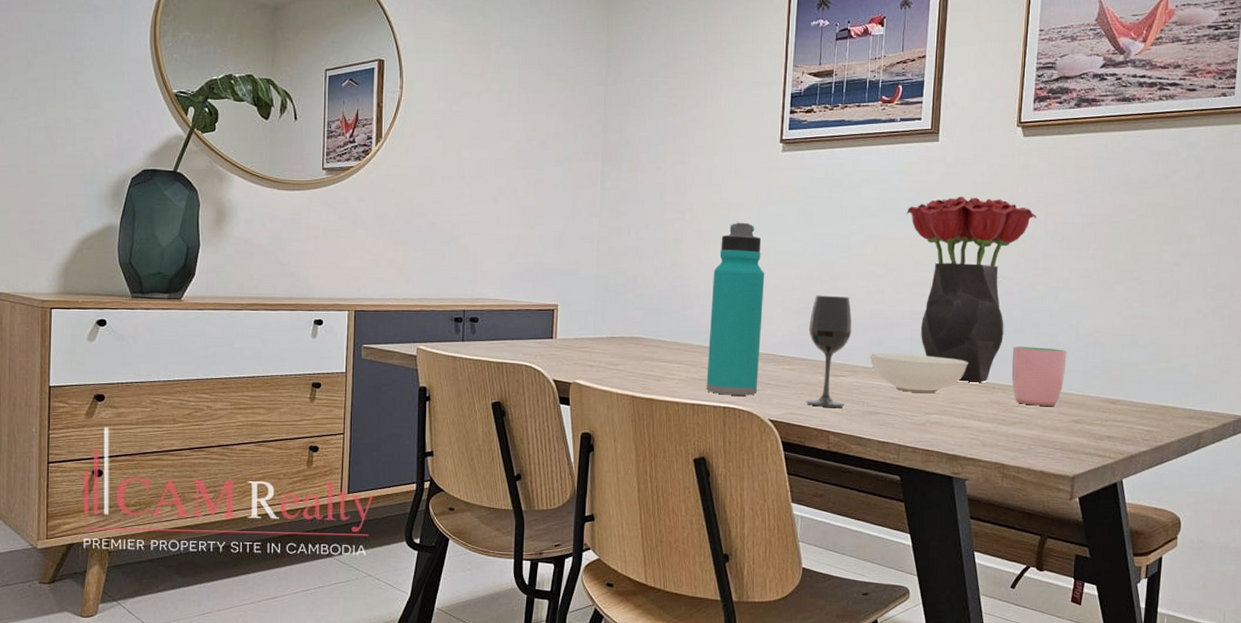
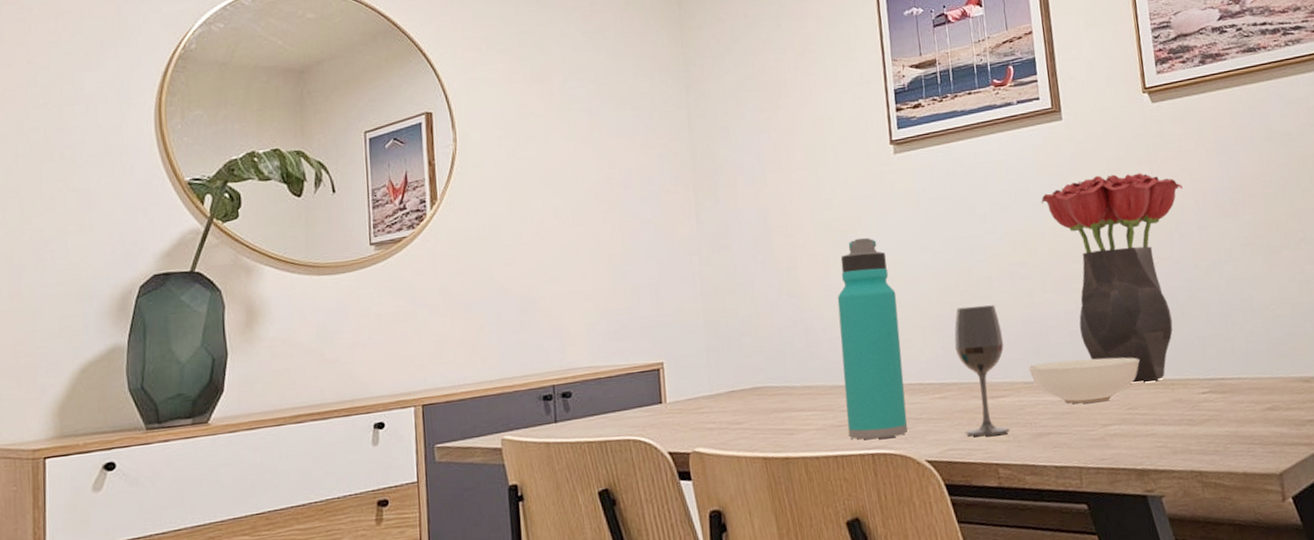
cup: present [1011,346,1067,406] -> none [1185,329,1249,398]

